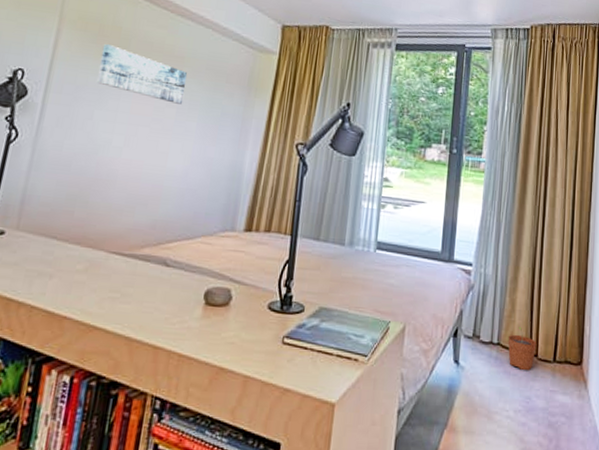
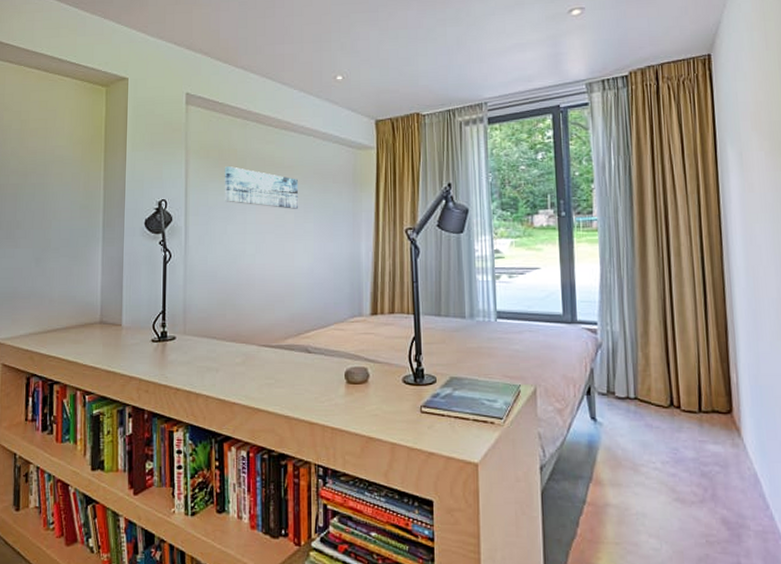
plant pot: present [507,326,536,370] -> none [645,379,678,422]

